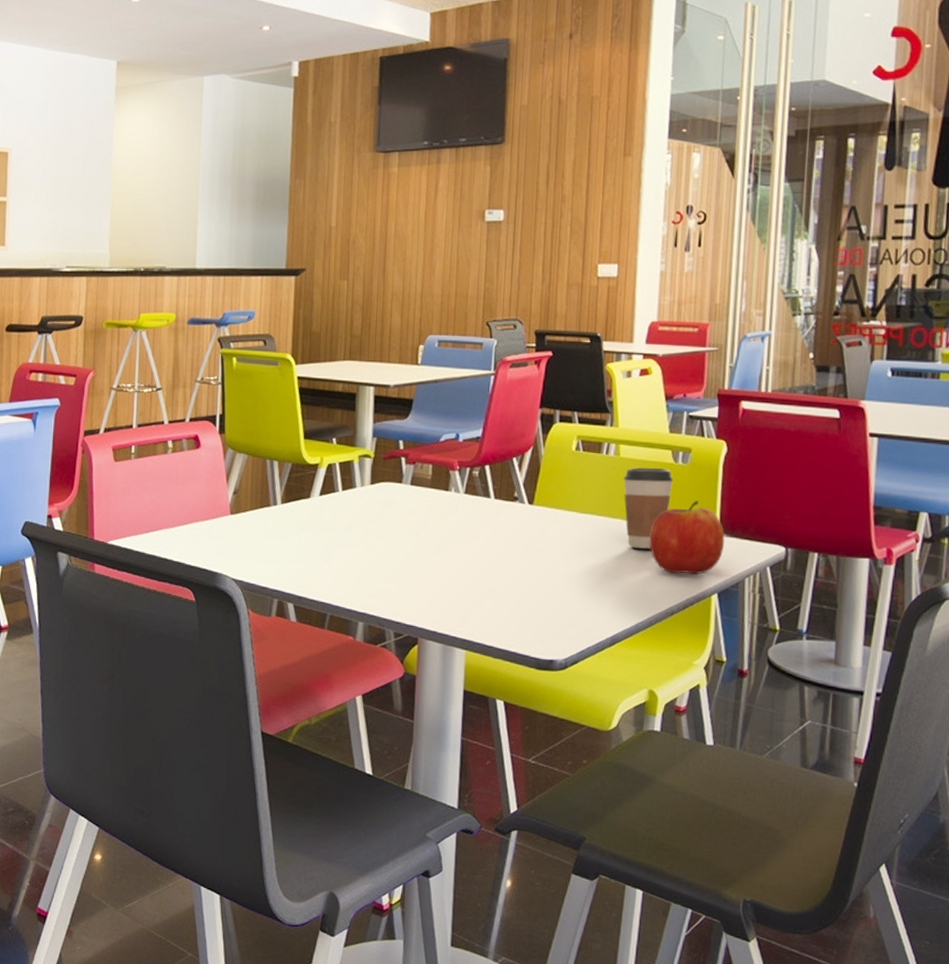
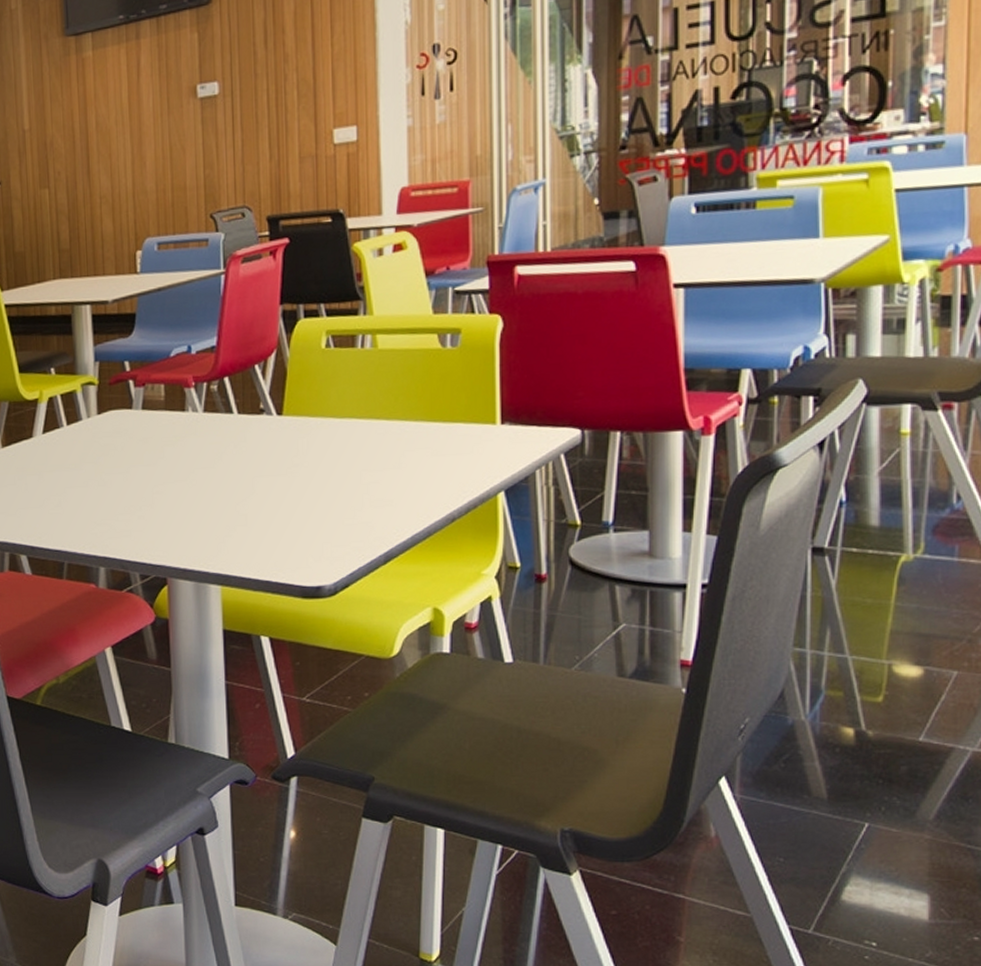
coffee cup: present [624,467,673,549] -> none [384,355,442,451]
apple: present [649,501,725,575] -> none [419,388,509,474]

